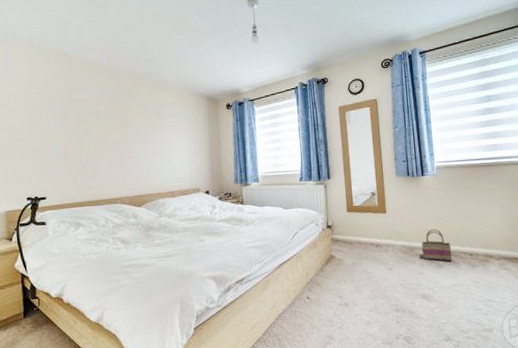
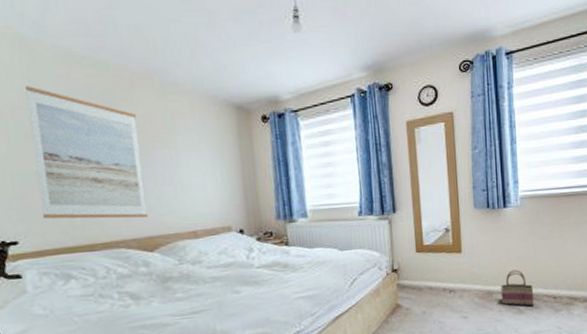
wall art: none [62,86,140,181] -> present [26,86,149,219]

